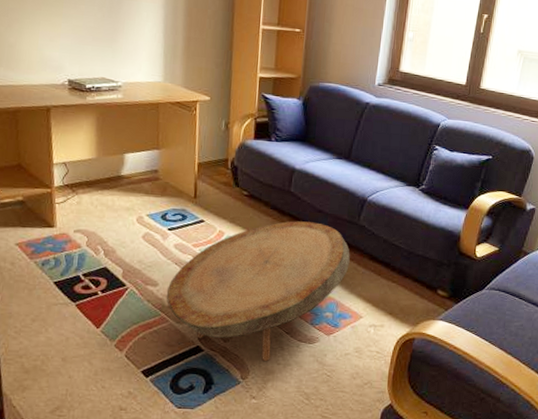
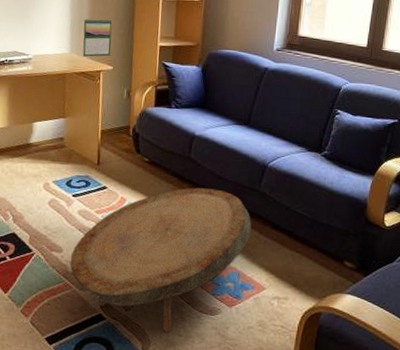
calendar: none [177,45,209,87] -> present [82,18,112,57]

